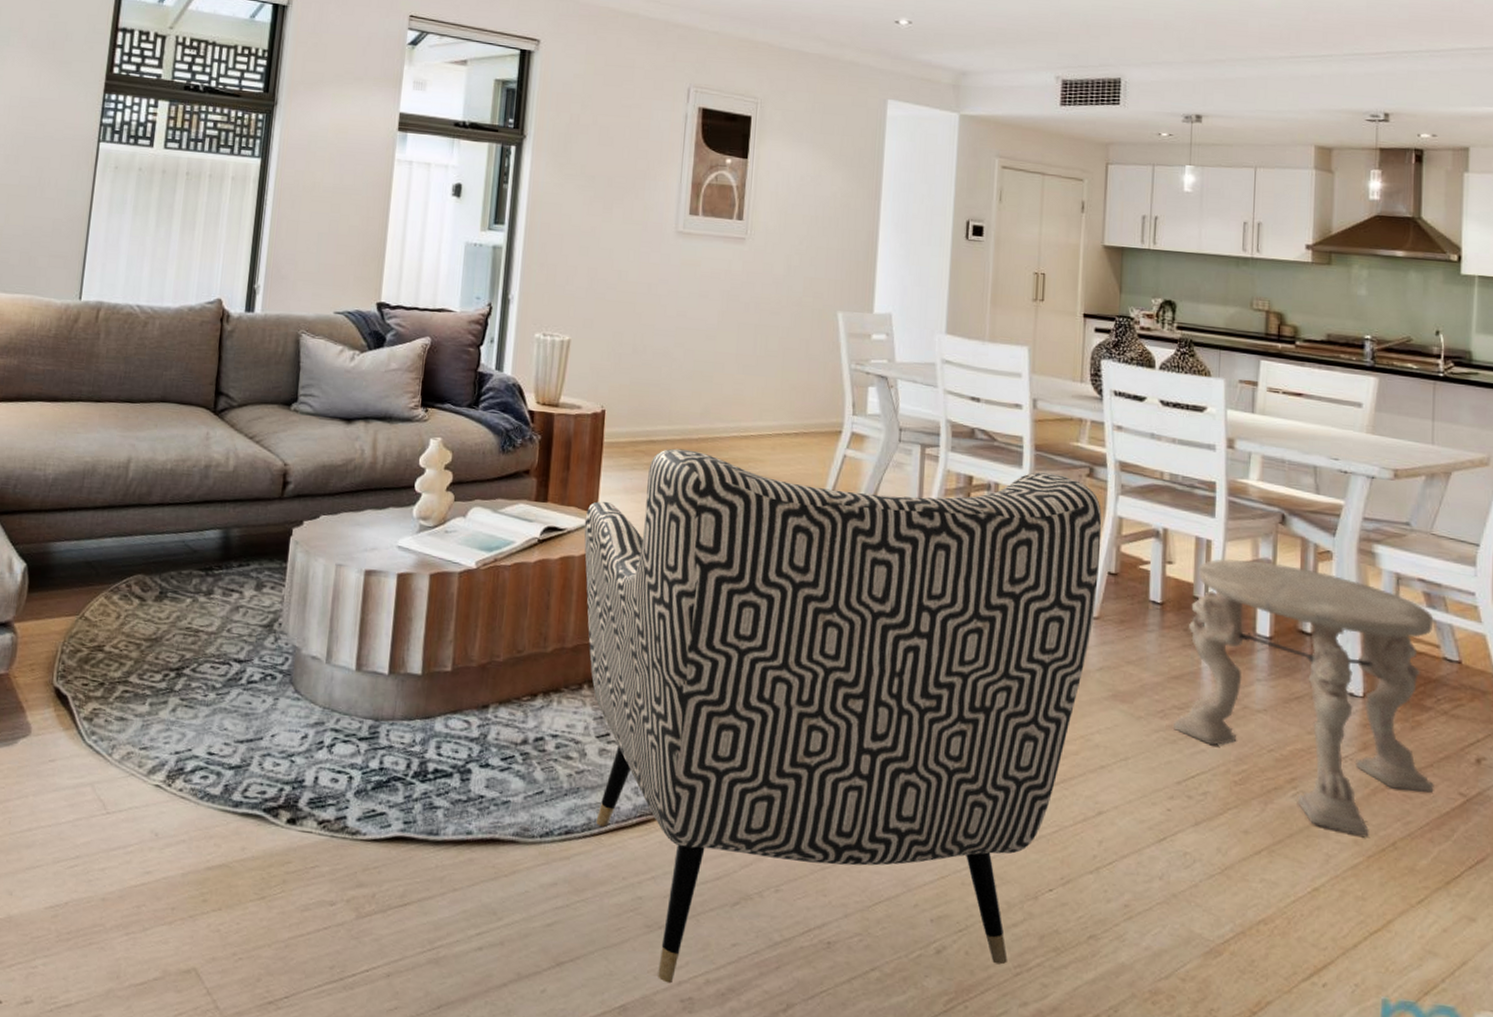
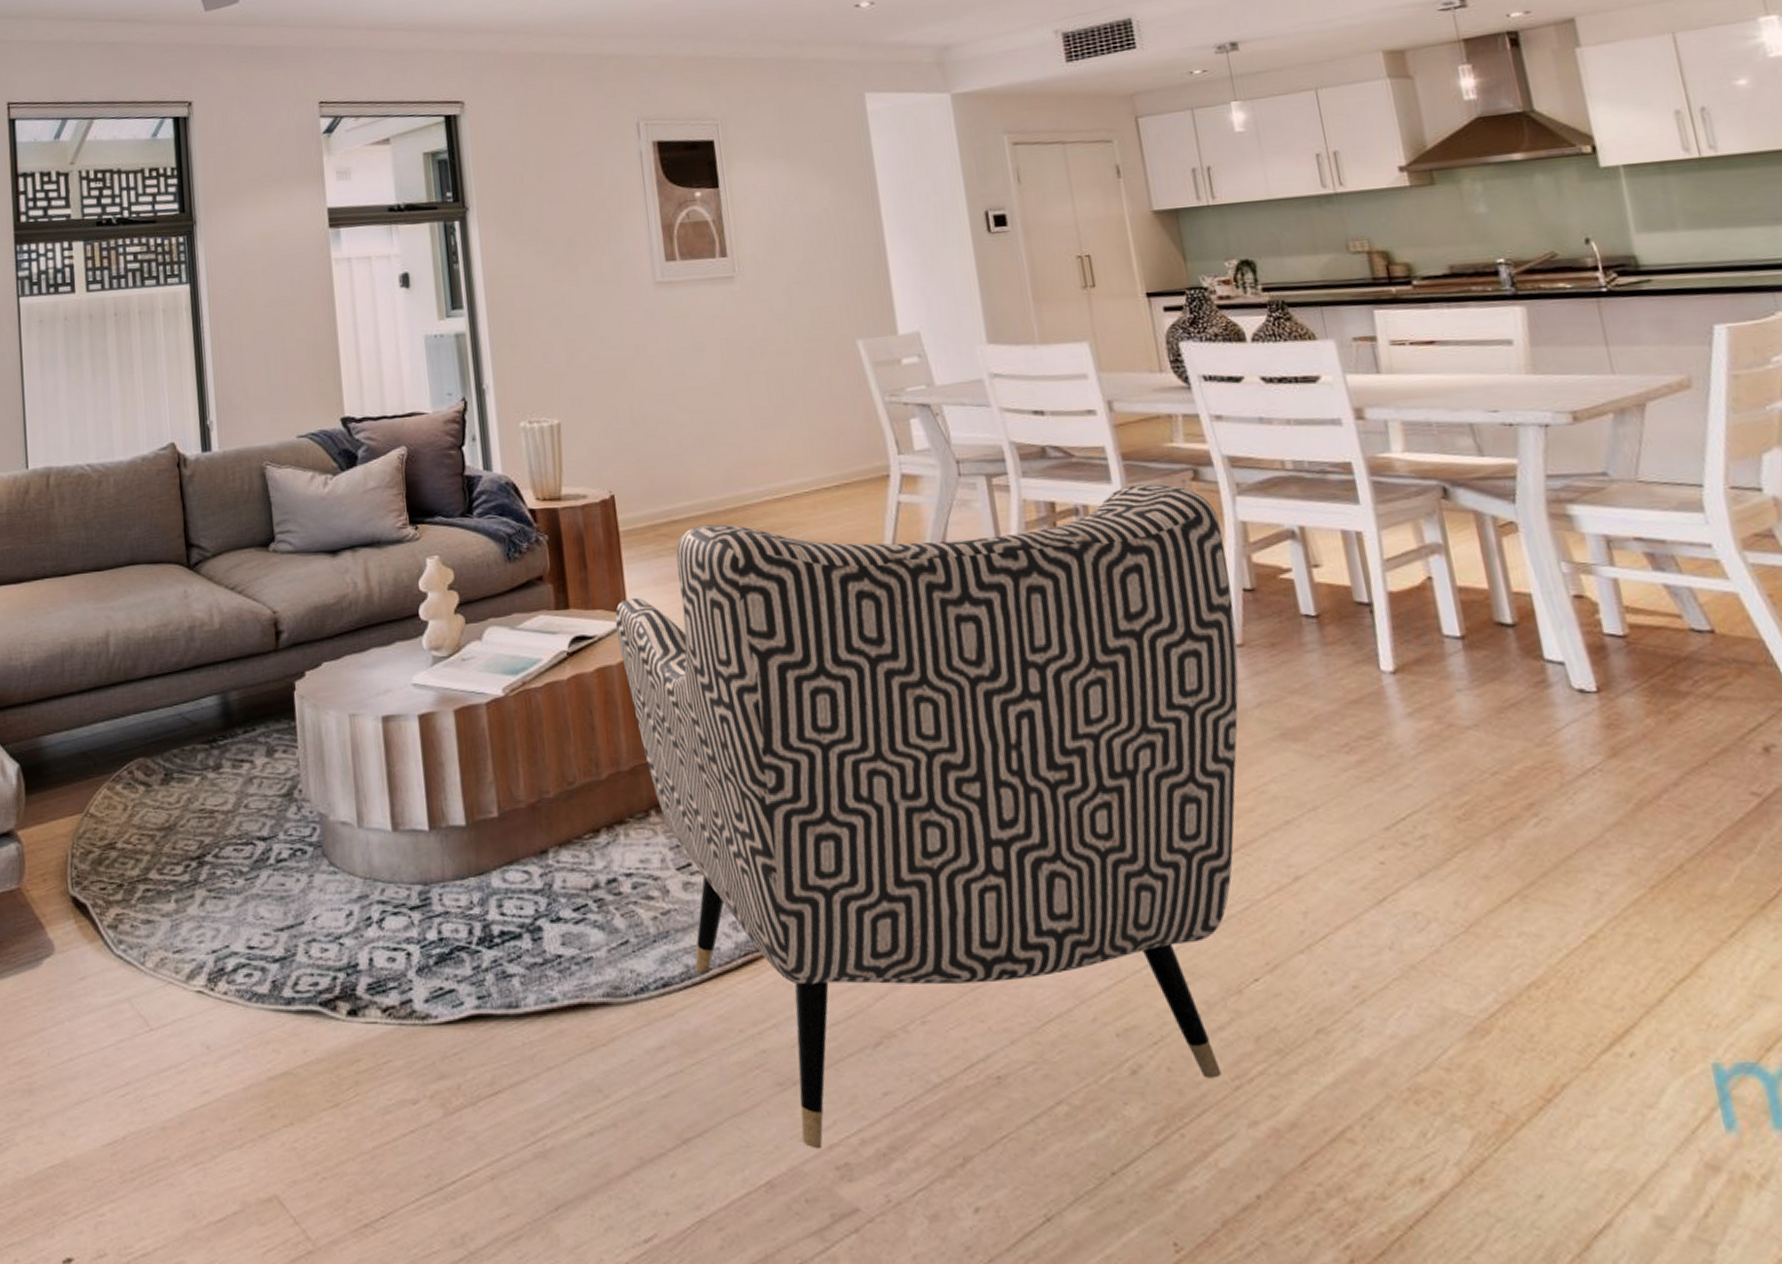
side table: present [1172,559,1434,837] -> none [1352,546,1717,863]

